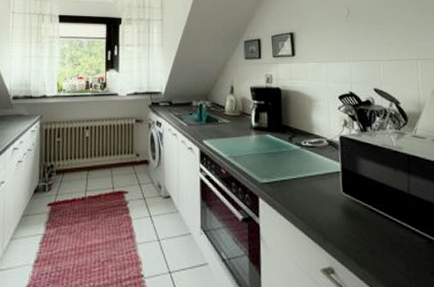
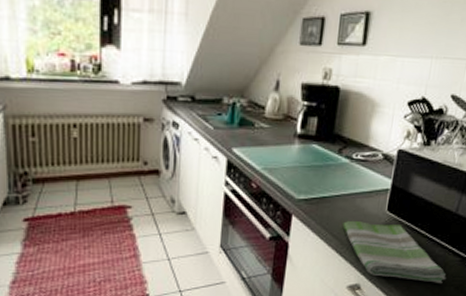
dish towel: none [305,203,418,267] -> present [343,221,446,283]

